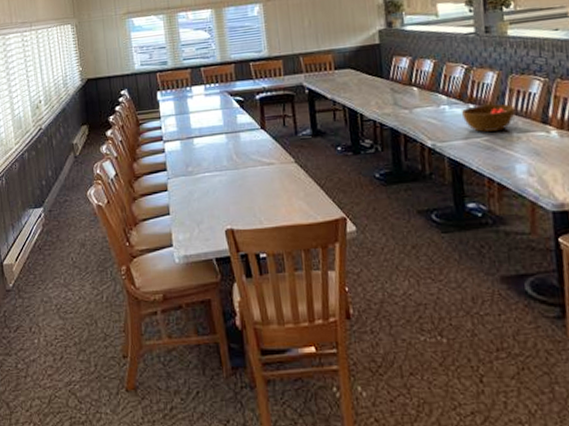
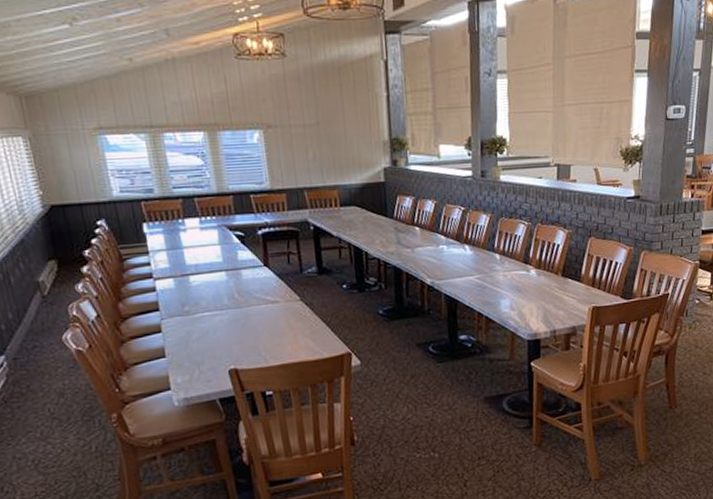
bowl: present [461,103,515,132] -> none [457,245,503,271]

